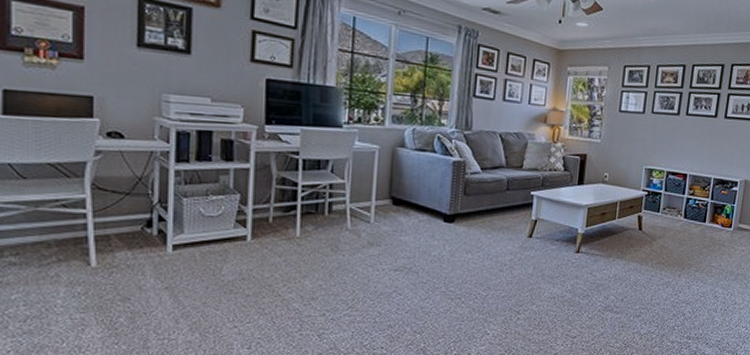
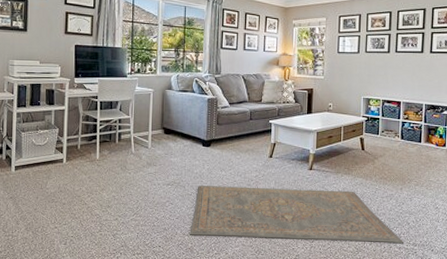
rug: none [422,271,678,337] -> present [190,185,405,244]

